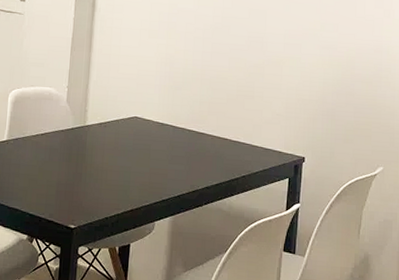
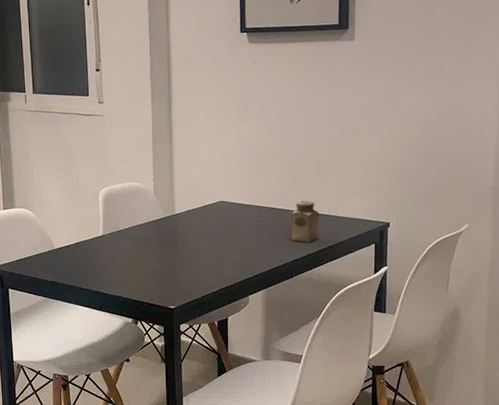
salt shaker: none [204,125,235,170] -> present [291,201,320,243]

